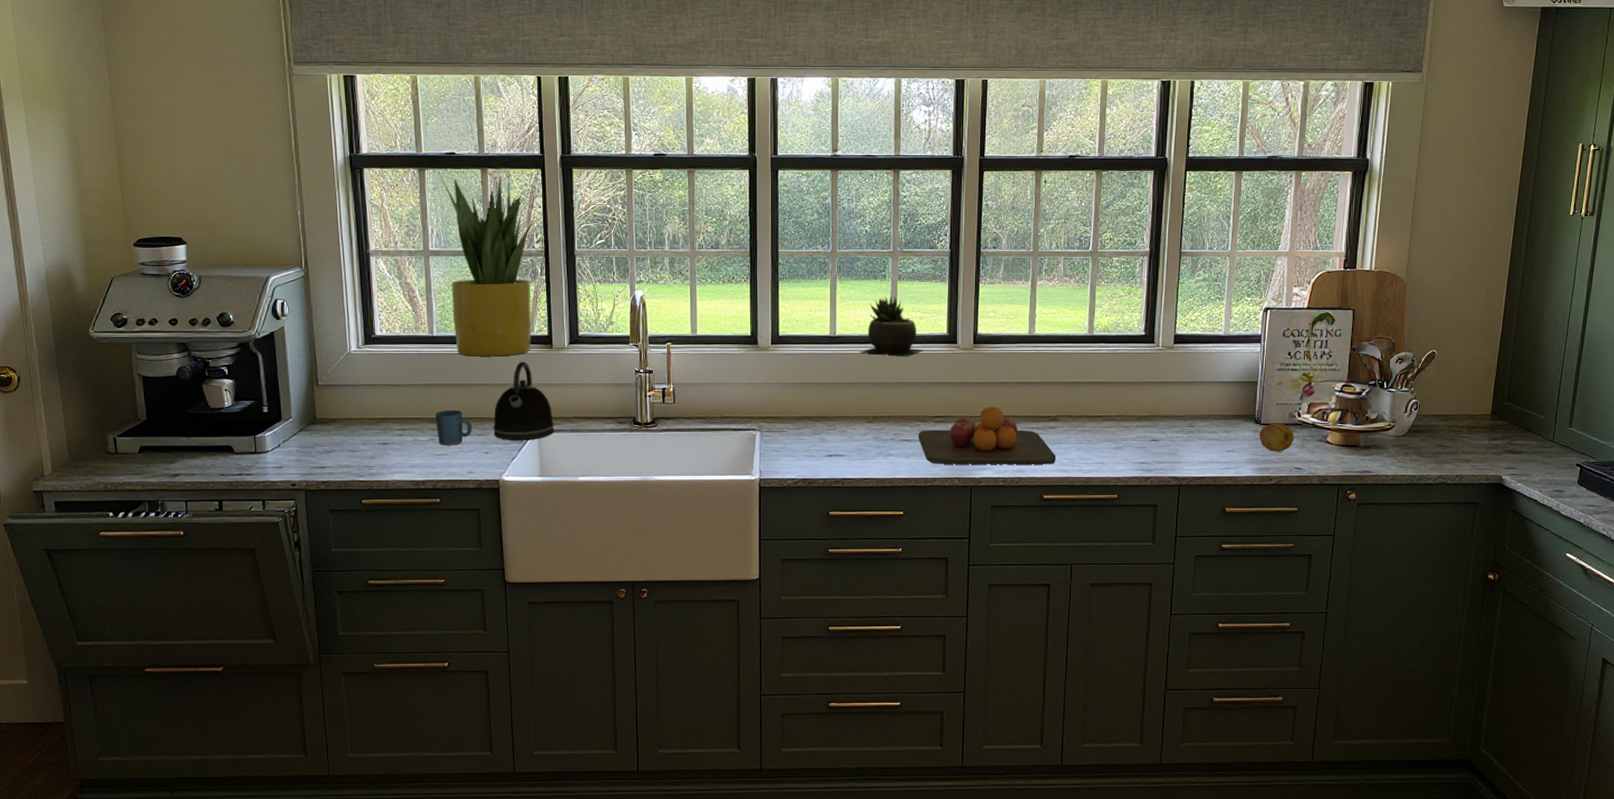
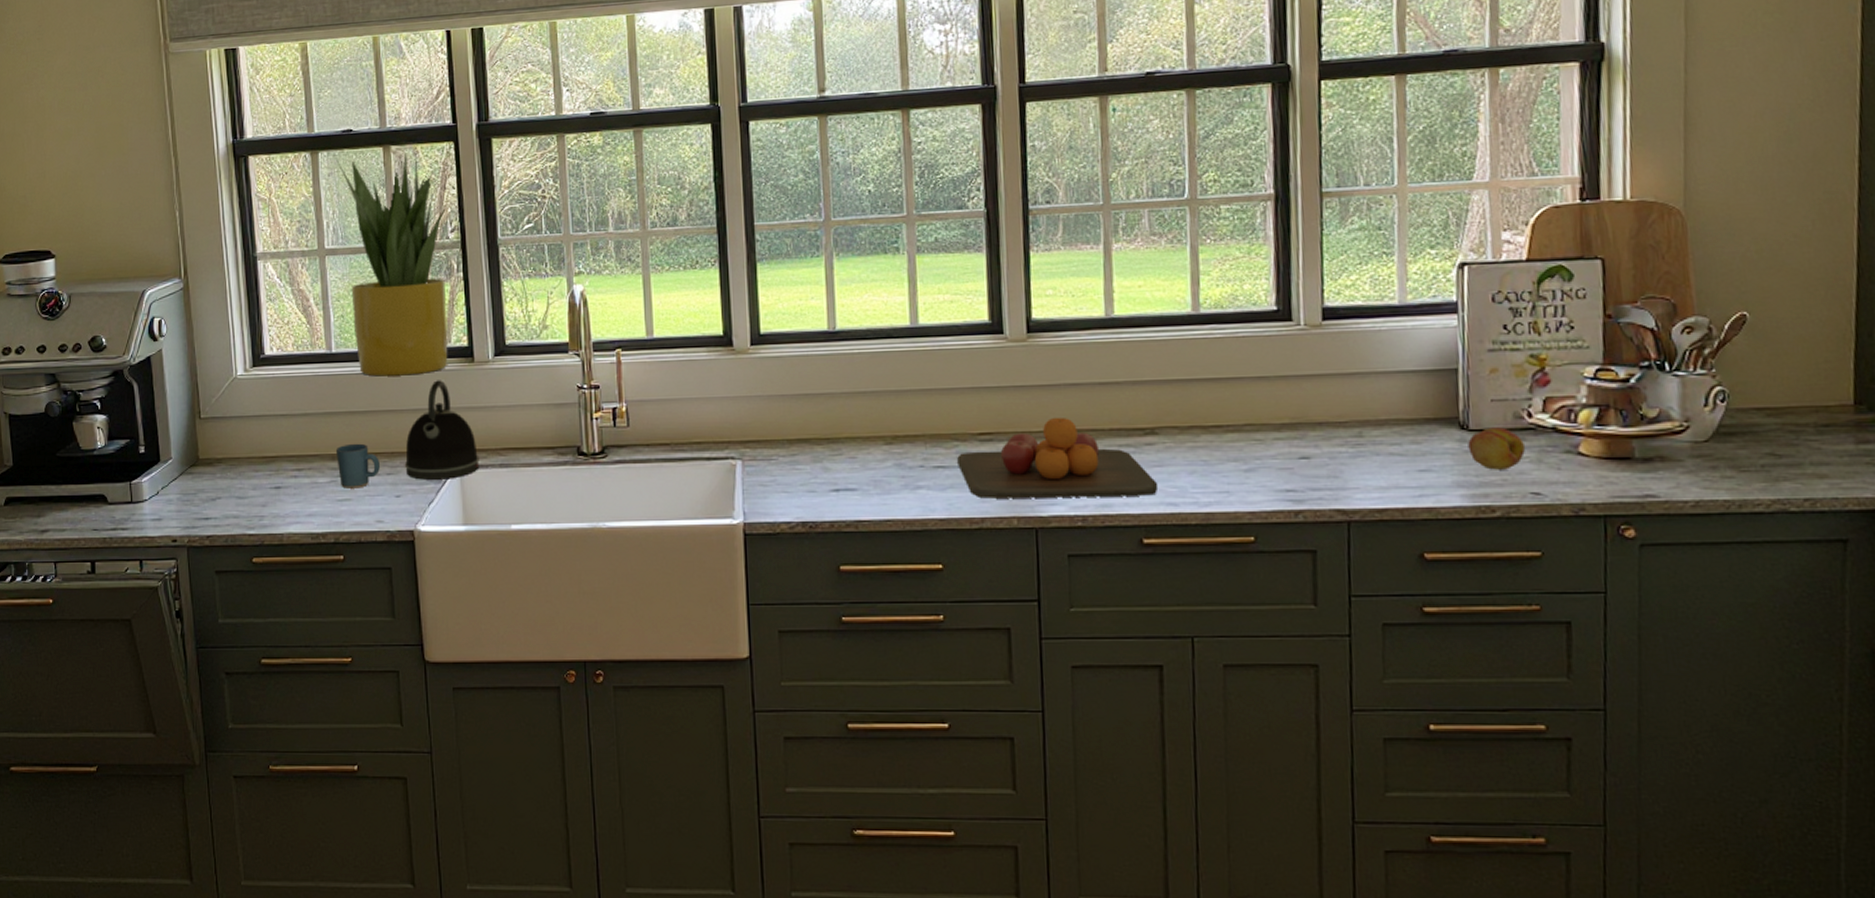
succulent plant: present [859,296,923,356] -> none [869,275,957,354]

